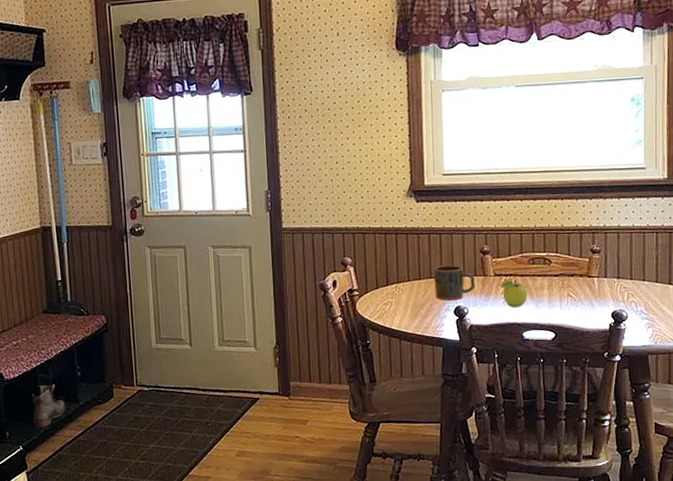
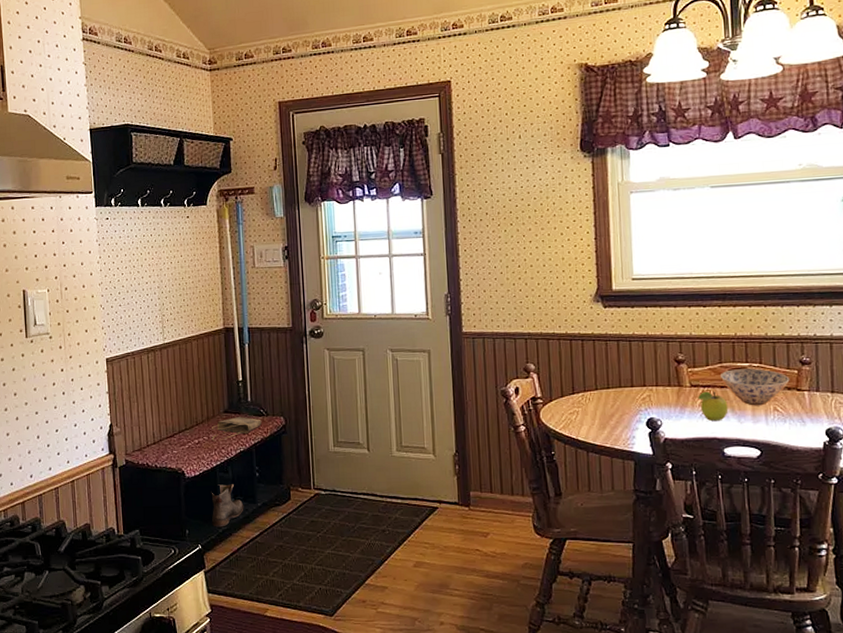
tote bag: none [30,317,83,342] -> present [211,417,262,440]
mug: present [434,265,475,301] -> none [623,374,670,412]
bowl: none [520,258,582,293] -> present [719,368,790,406]

